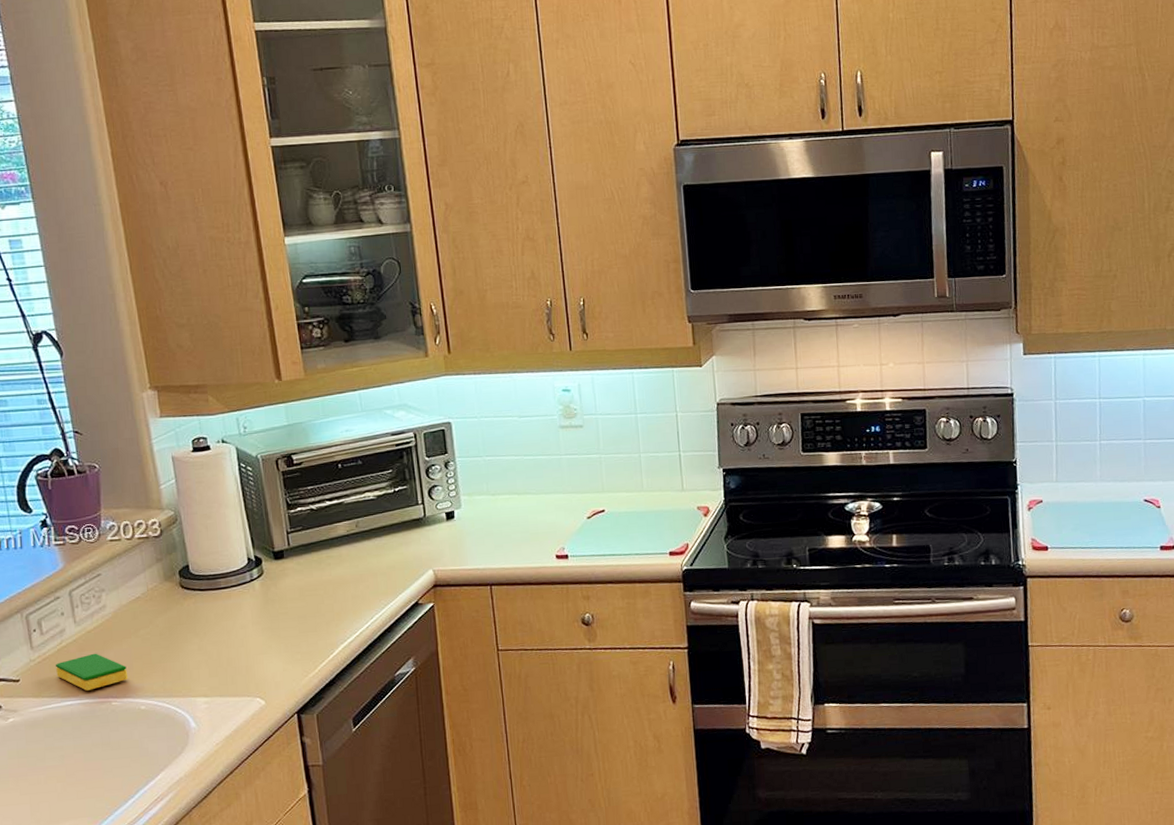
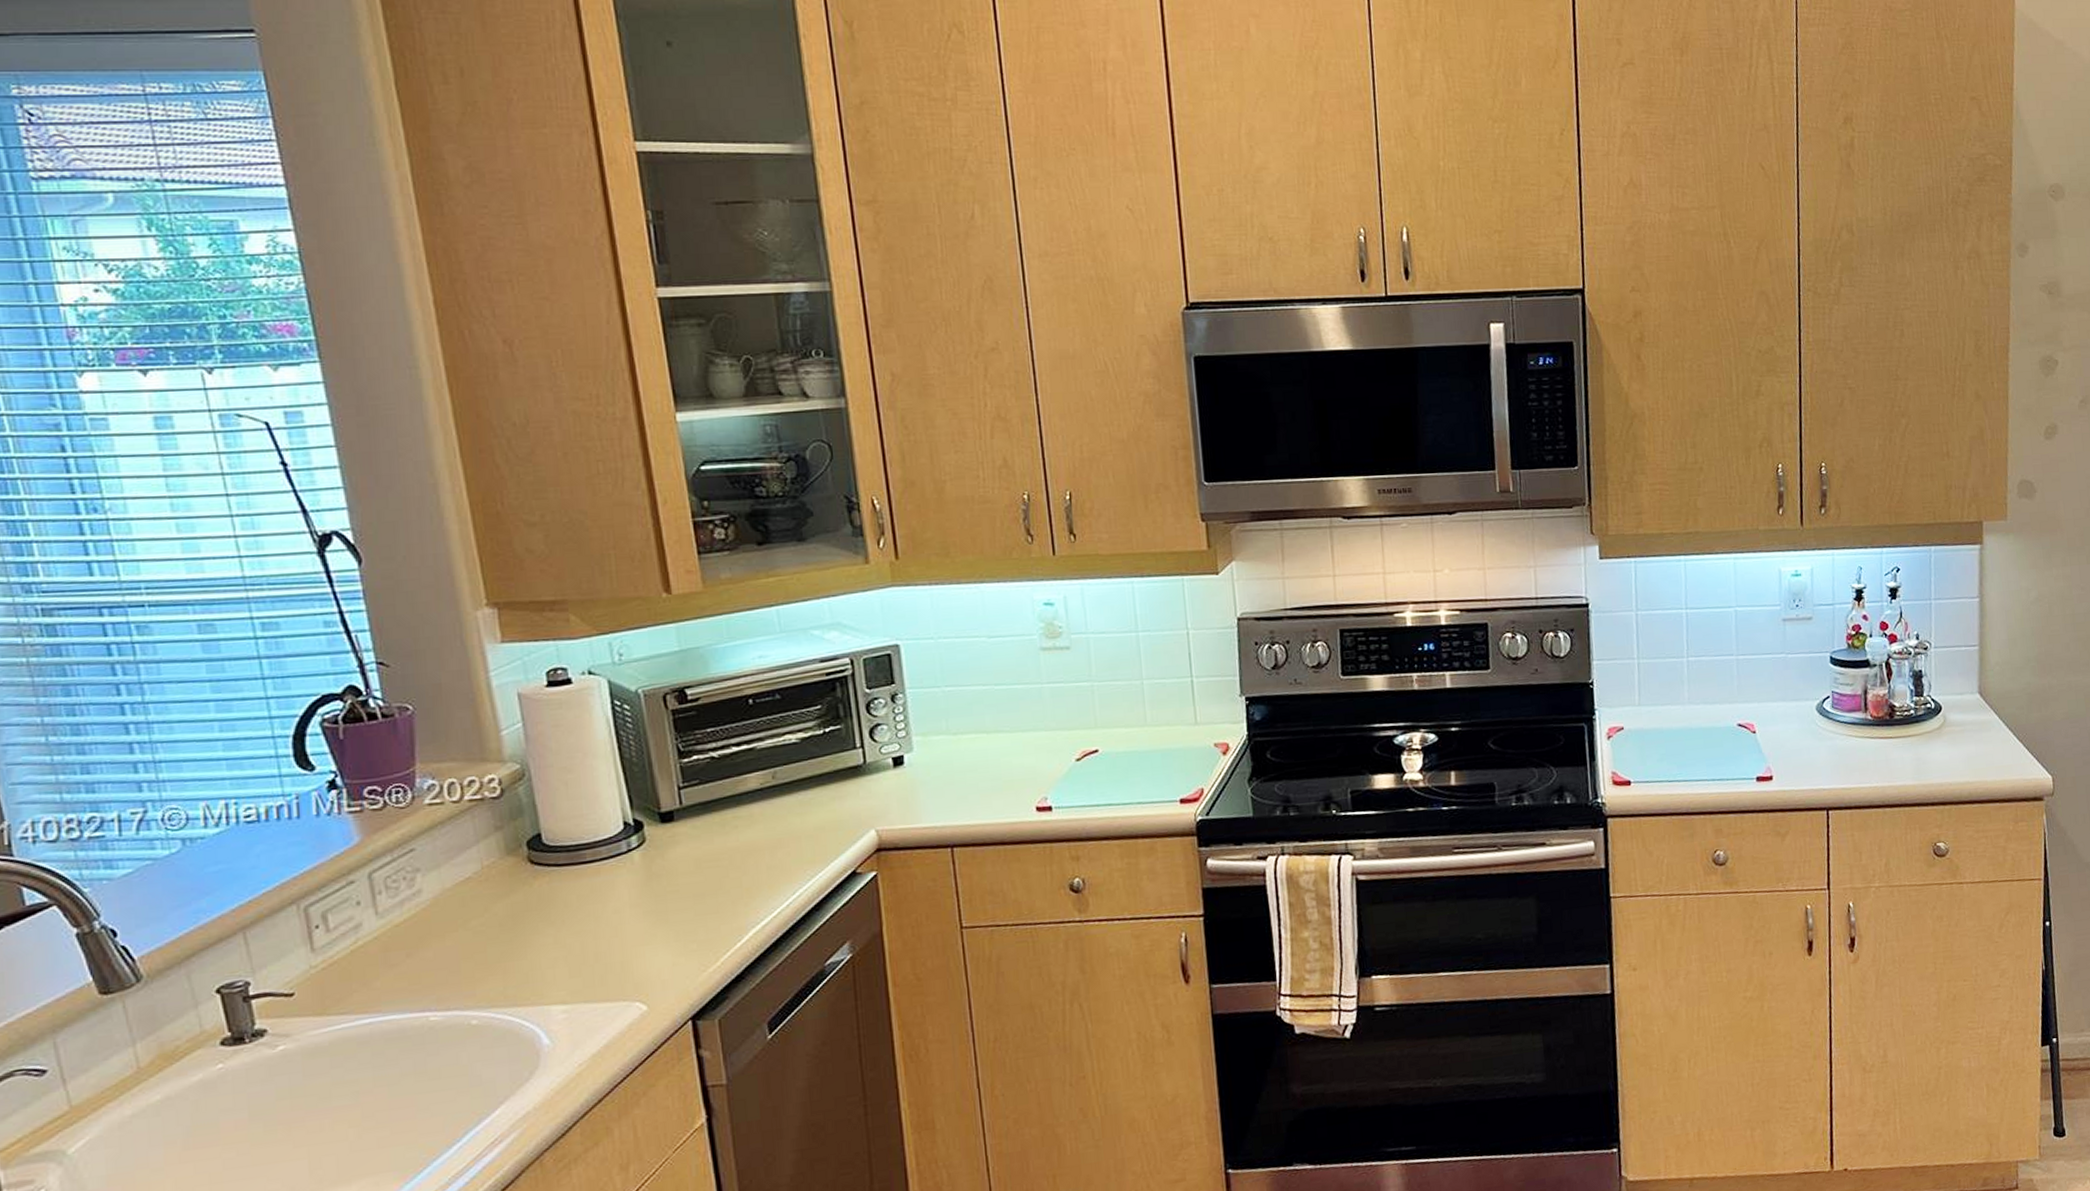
dish sponge: present [56,653,128,691] -> none [348,953,454,1004]

